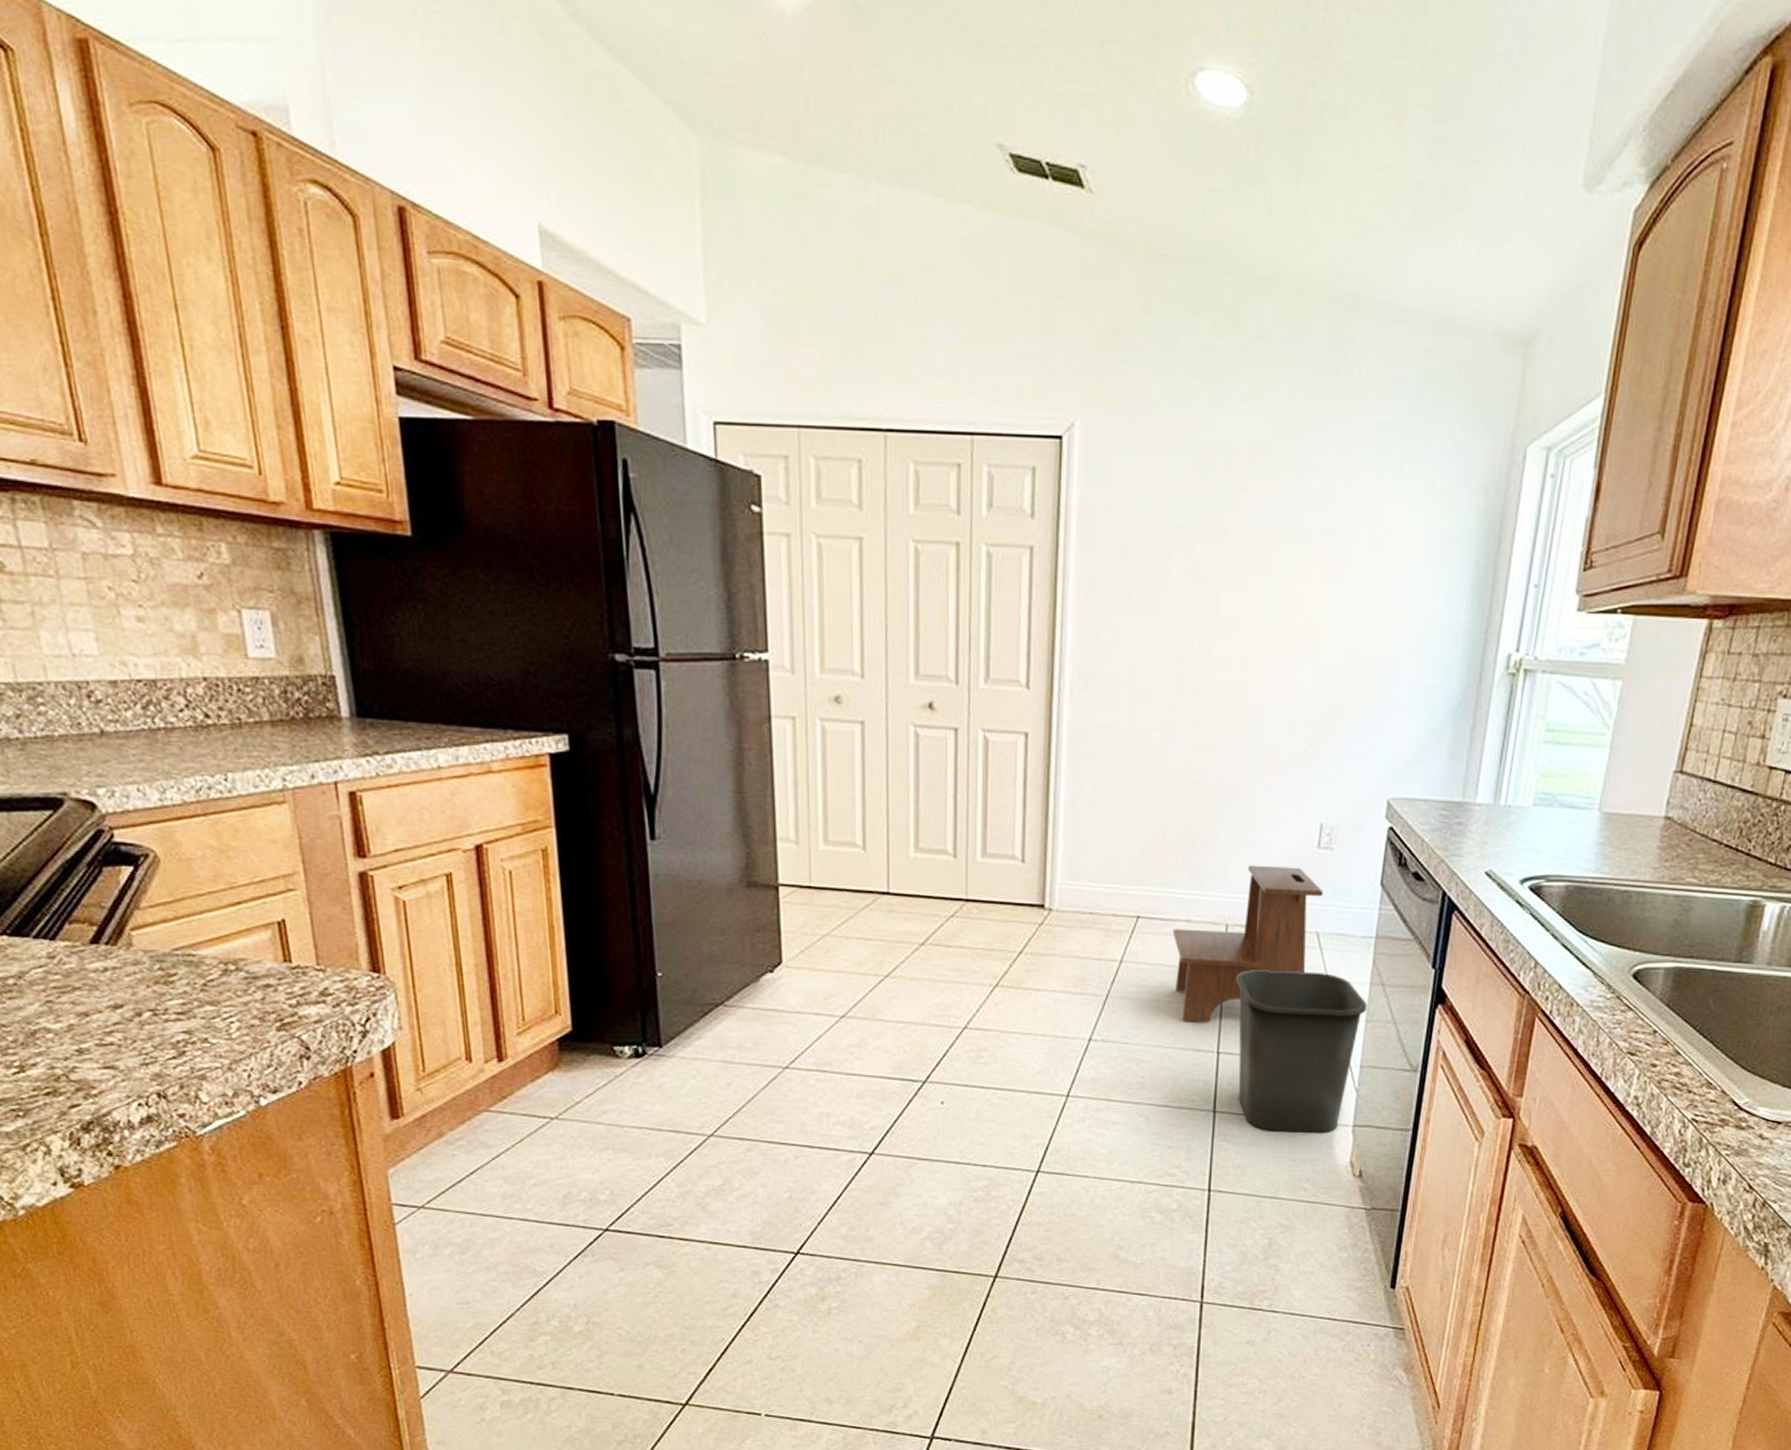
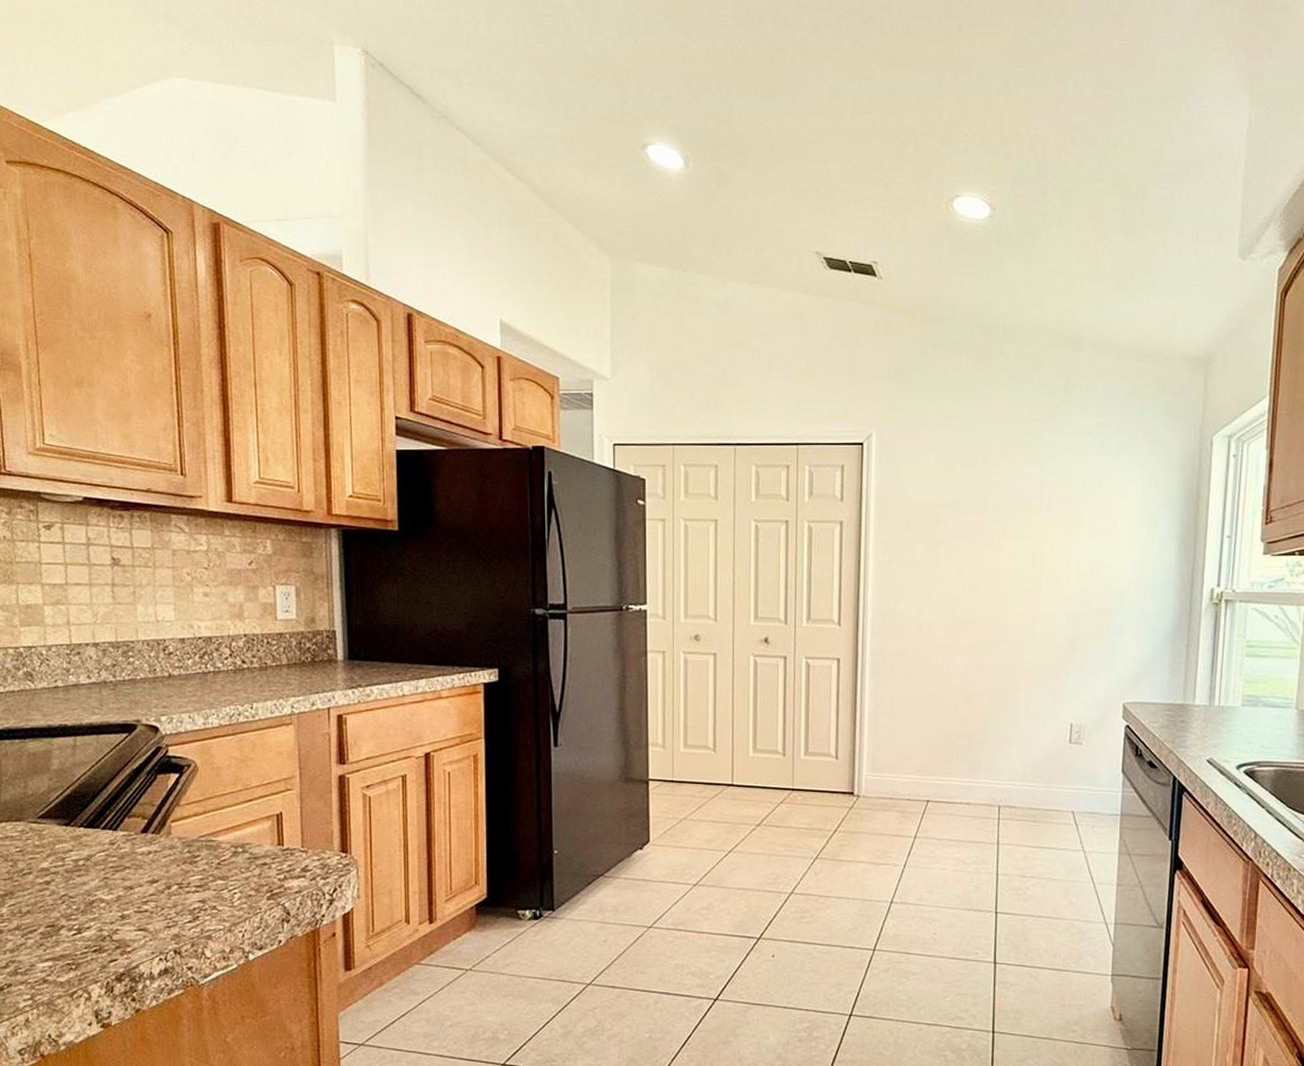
step stool: present [1172,865,1324,1022] -> none [955,758,1076,887]
waste bin: present [1236,970,1367,1134] -> none [1009,843,1117,982]

